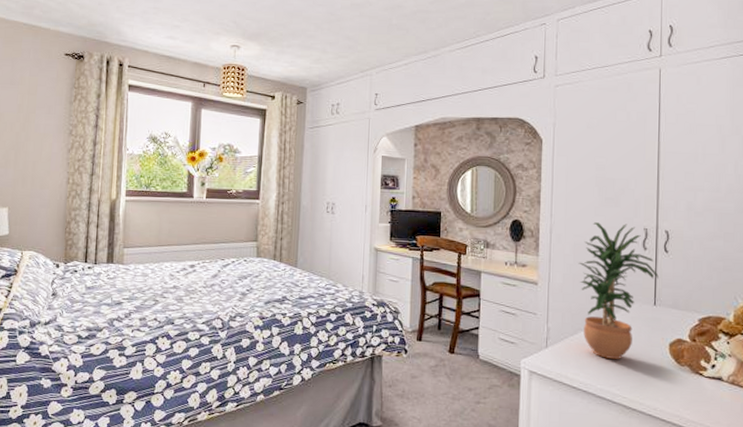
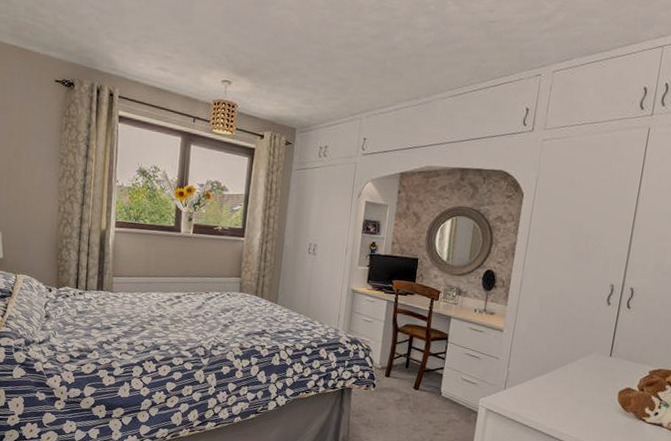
potted plant: present [578,222,659,360] -> none [540,276,618,404]

